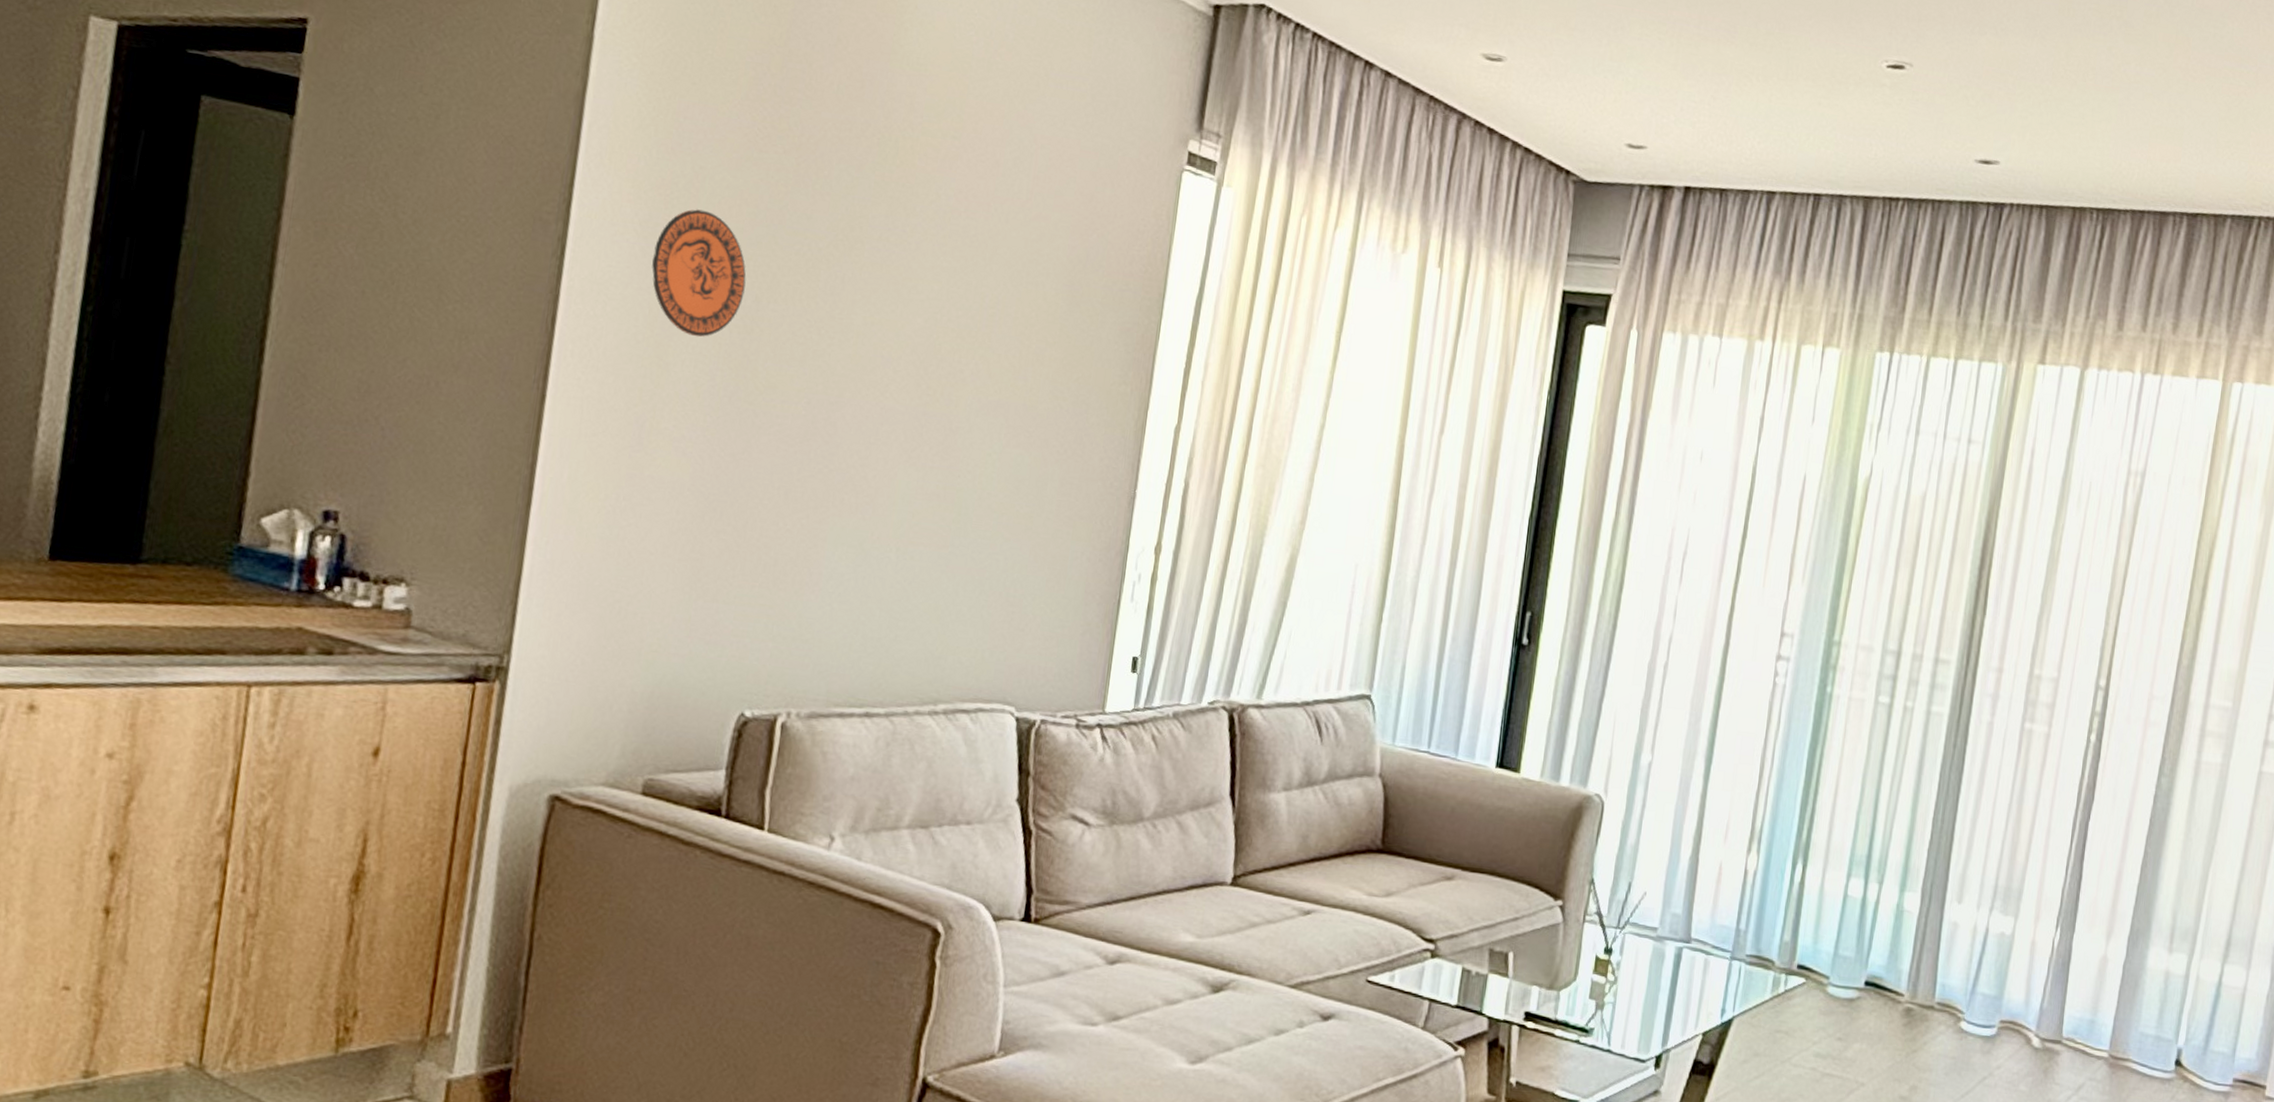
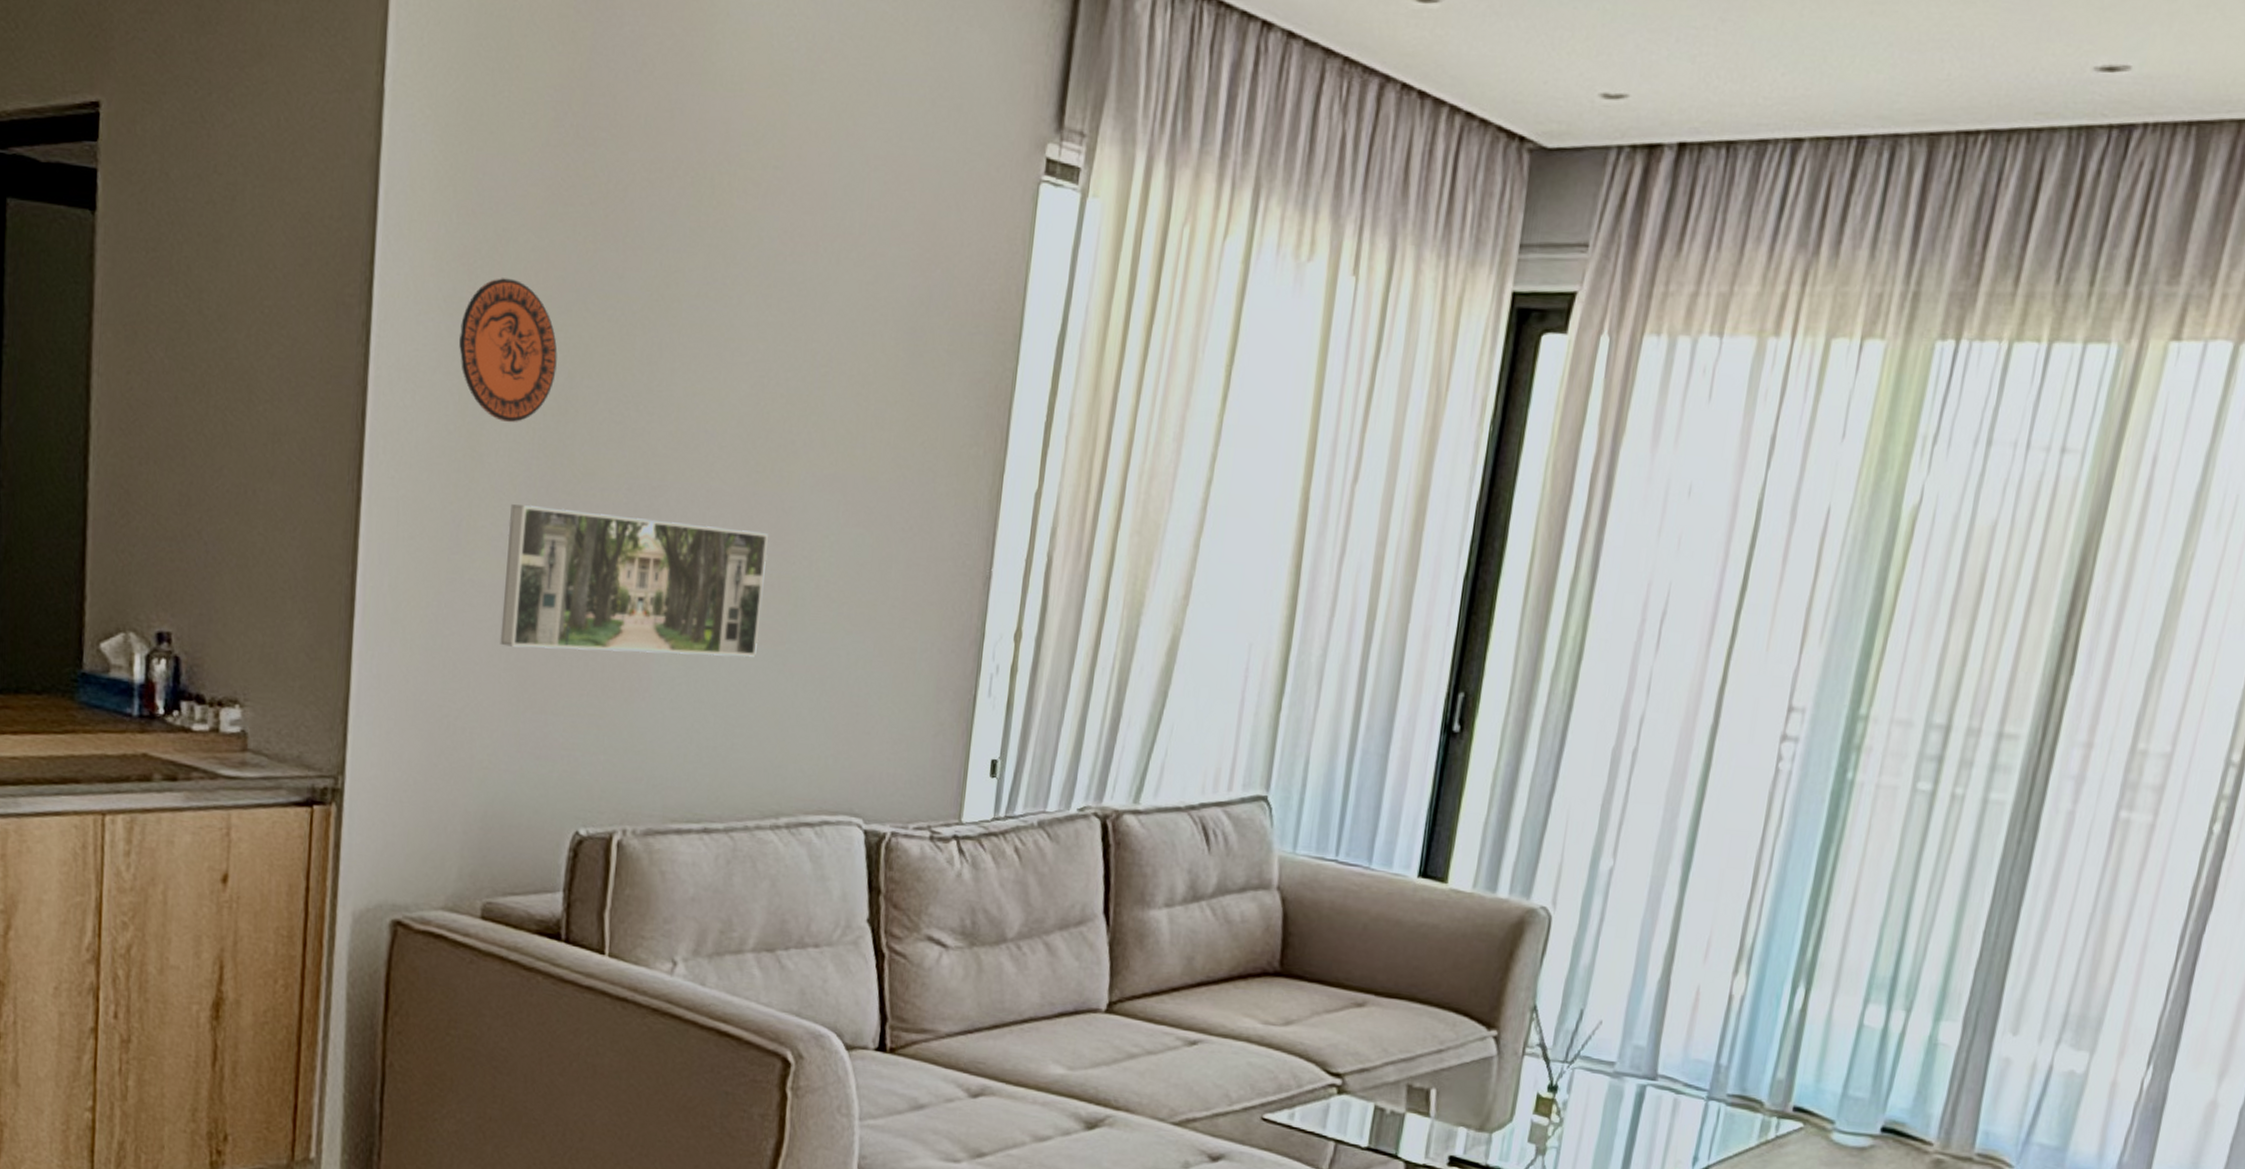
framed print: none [676,410,936,558] -> present [500,504,768,658]

